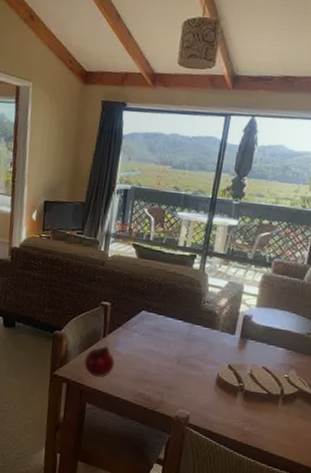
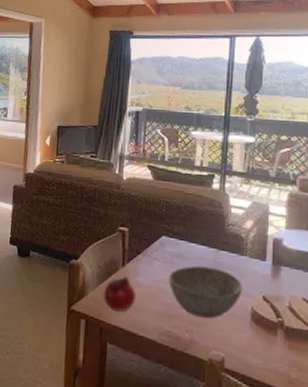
bowl: none [145,337,212,383] -> present [169,265,243,319]

